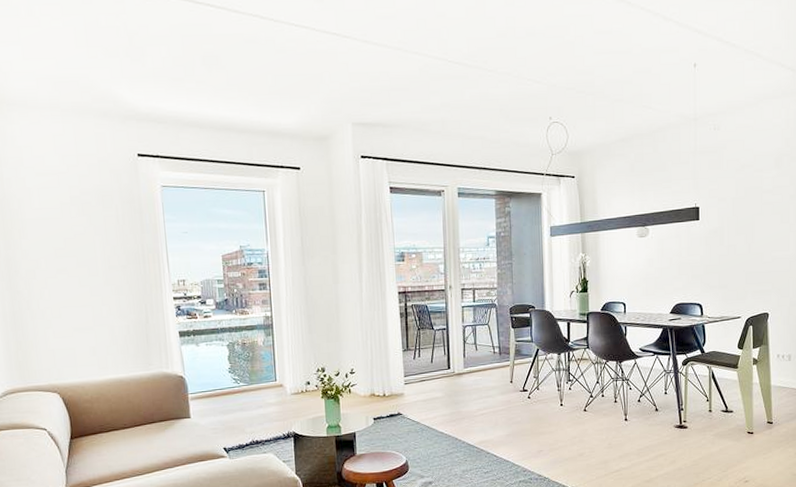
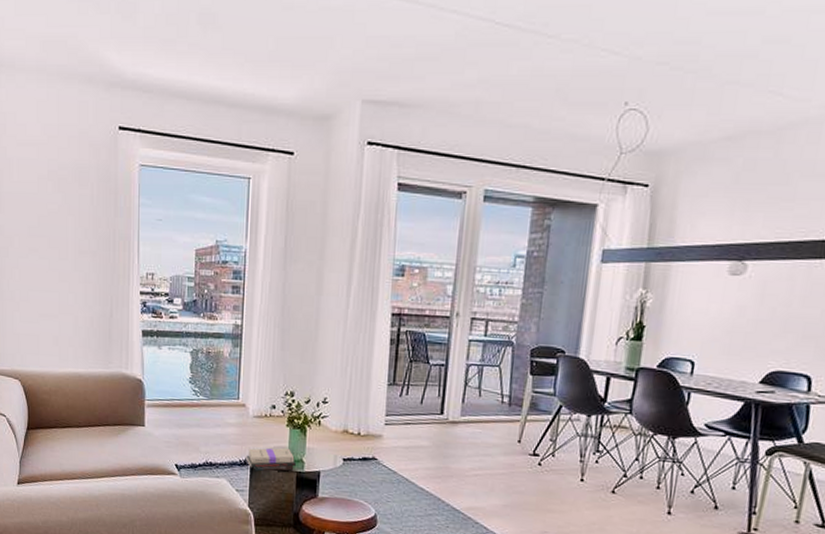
books: none [289,416,334,442] -> present [246,448,296,472]

